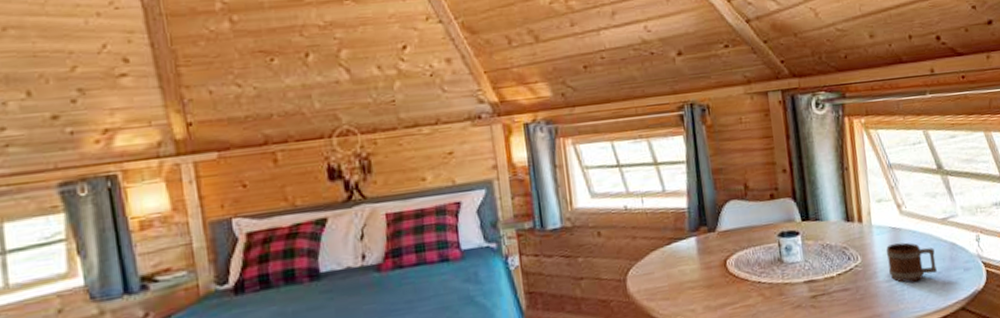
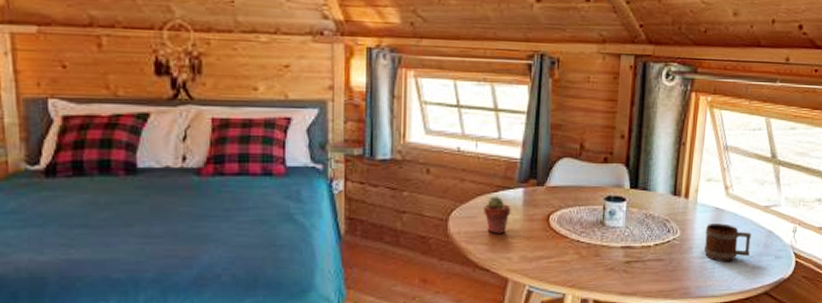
potted succulent: none [659,248,687,287] -> present [483,195,511,234]

